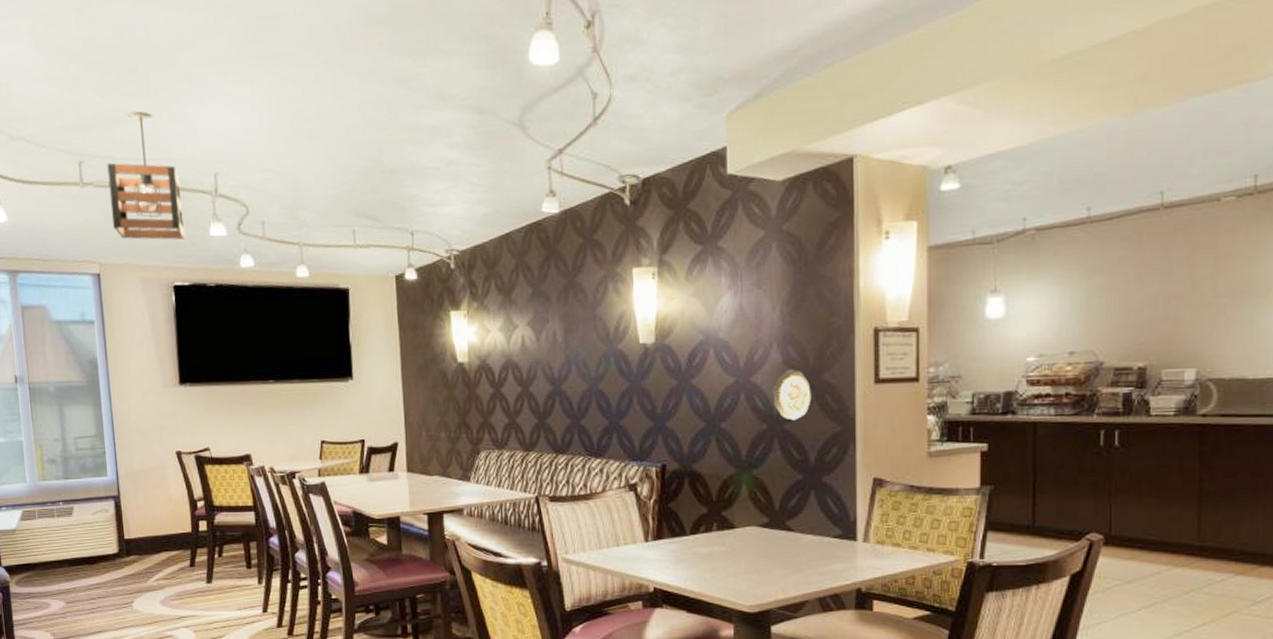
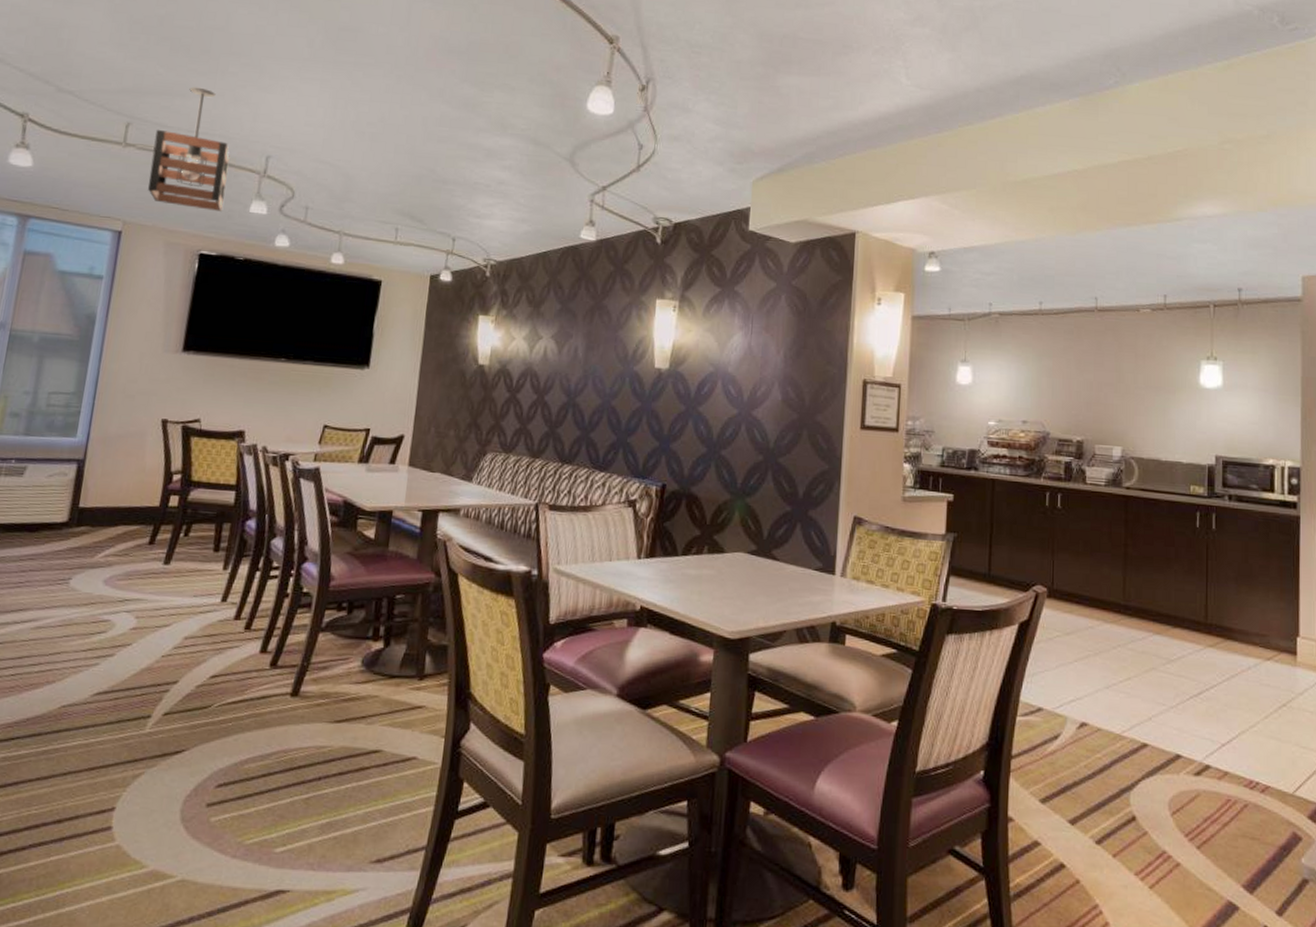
decorative plate: present [773,370,811,421] -> none [770,408,805,455]

